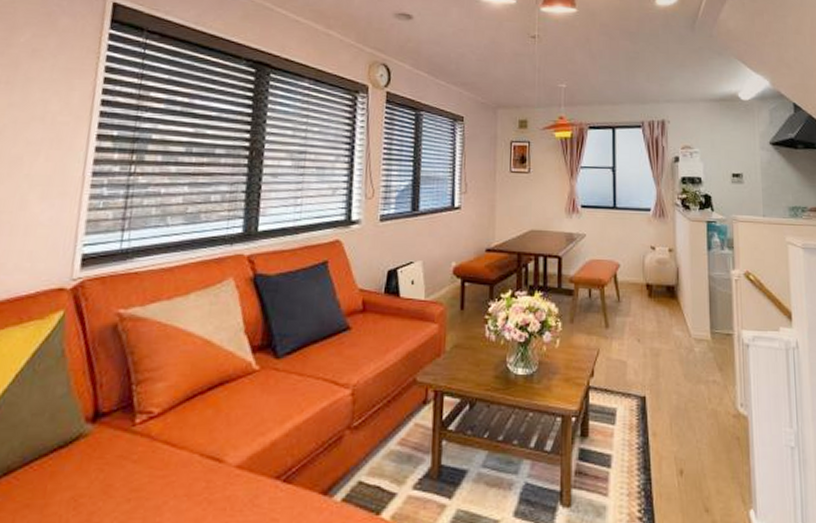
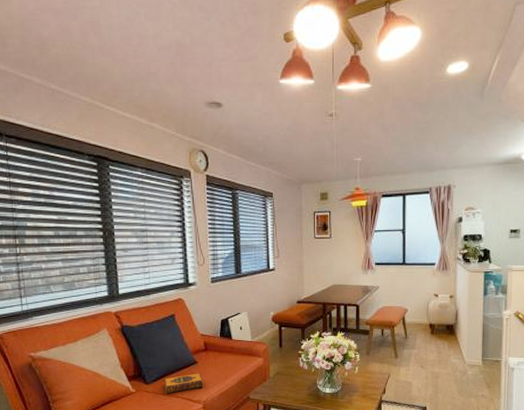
hardback book: none [300,343,356,374] -> present [163,373,204,394]

